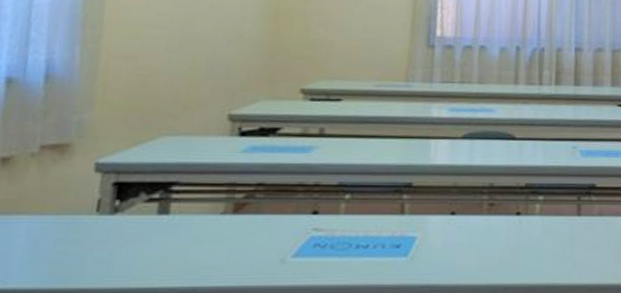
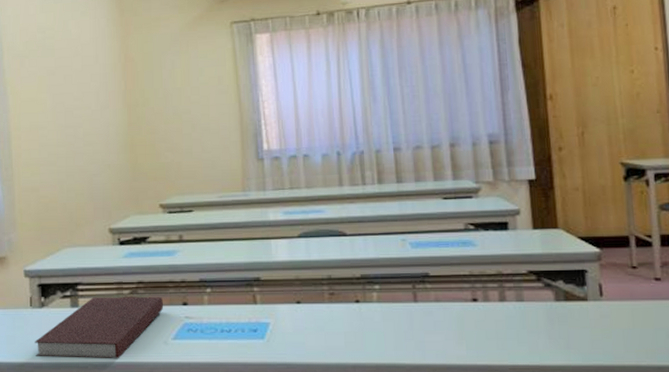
notebook: none [93,202,288,283] -> present [34,296,164,359]

